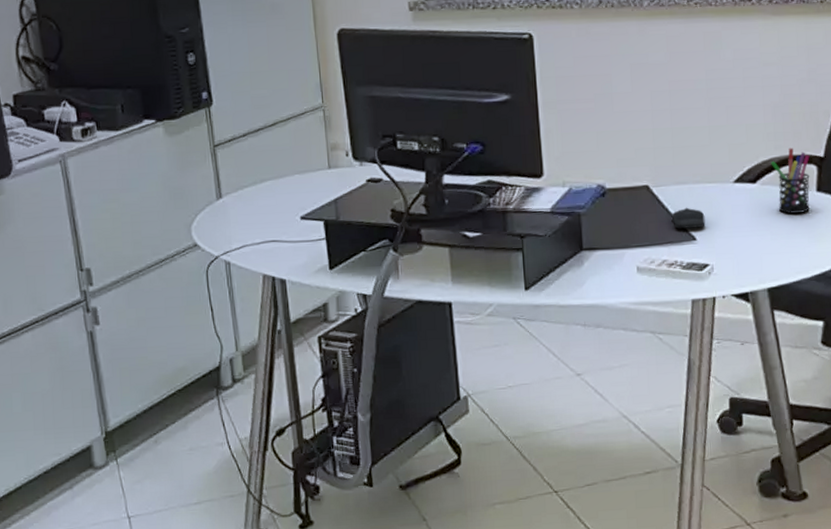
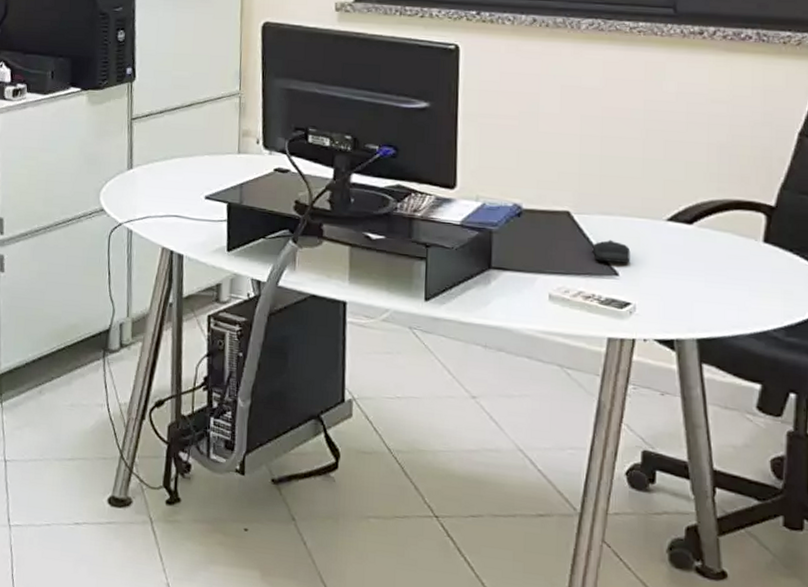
pen holder: present [771,147,810,214] -> none [711,192,758,263]

